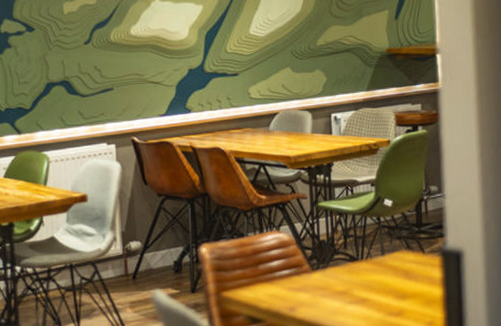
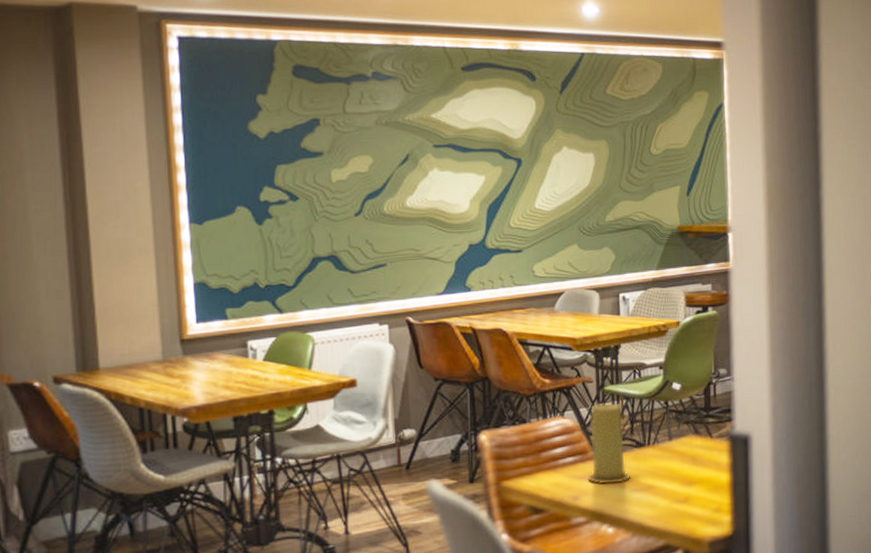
candle: none [303,218,346,297] -> present [588,403,631,485]

